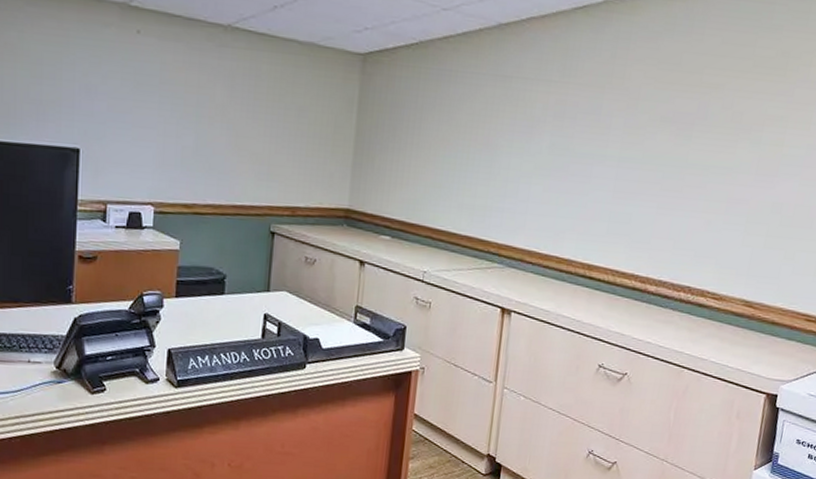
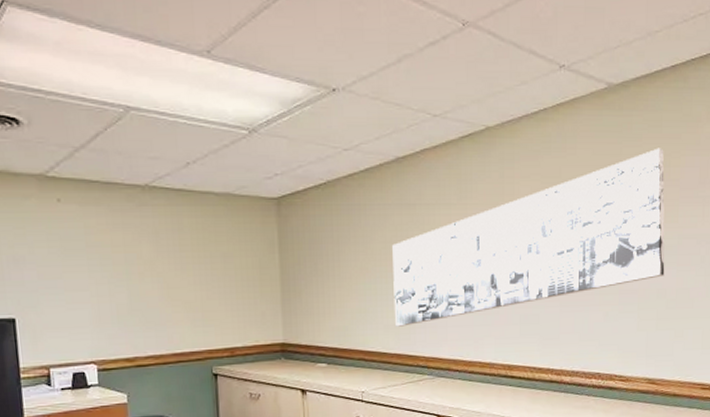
wall art: none [471,43,807,208] -> present [392,148,665,327]

